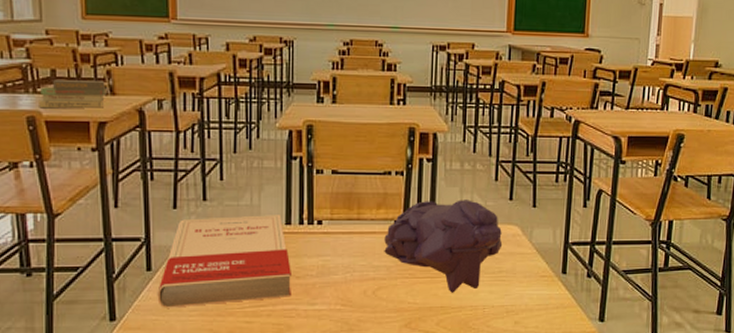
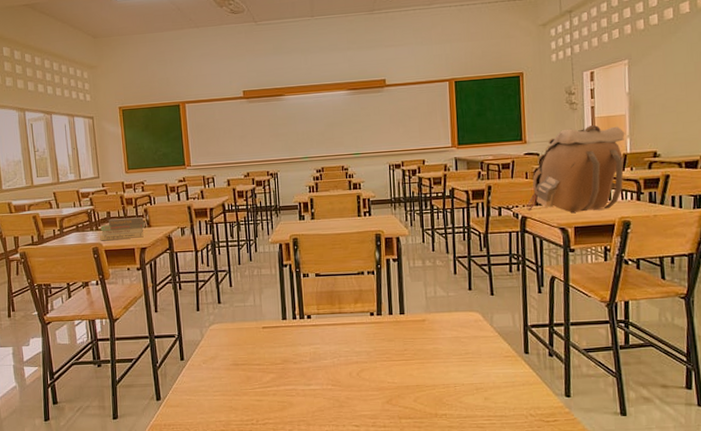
book: present [157,215,291,308] -> none [189,312,291,390]
crumpled paper: present [384,200,503,293] -> none [363,292,467,373]
backpack: none [581,24,690,121] -> present [527,124,625,213]

